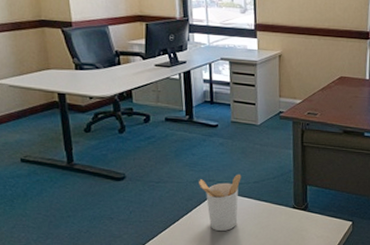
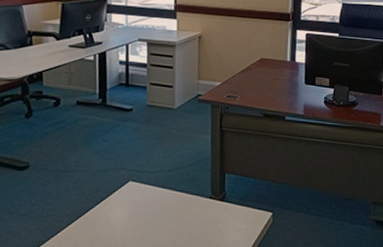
utensil holder: present [199,175,242,232] -> none [109,162,156,226]

